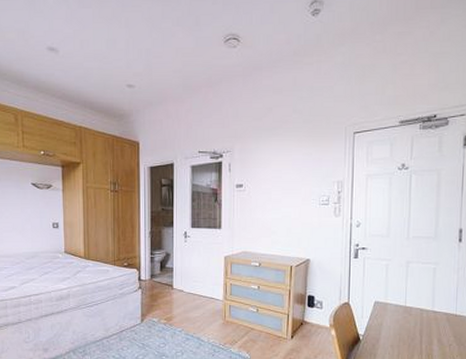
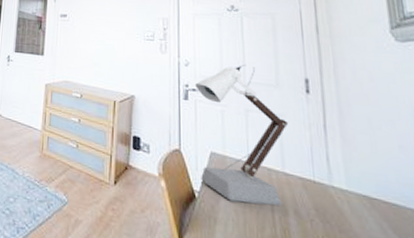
desk lamp: none [365,221,441,339] -> present [195,65,288,206]

